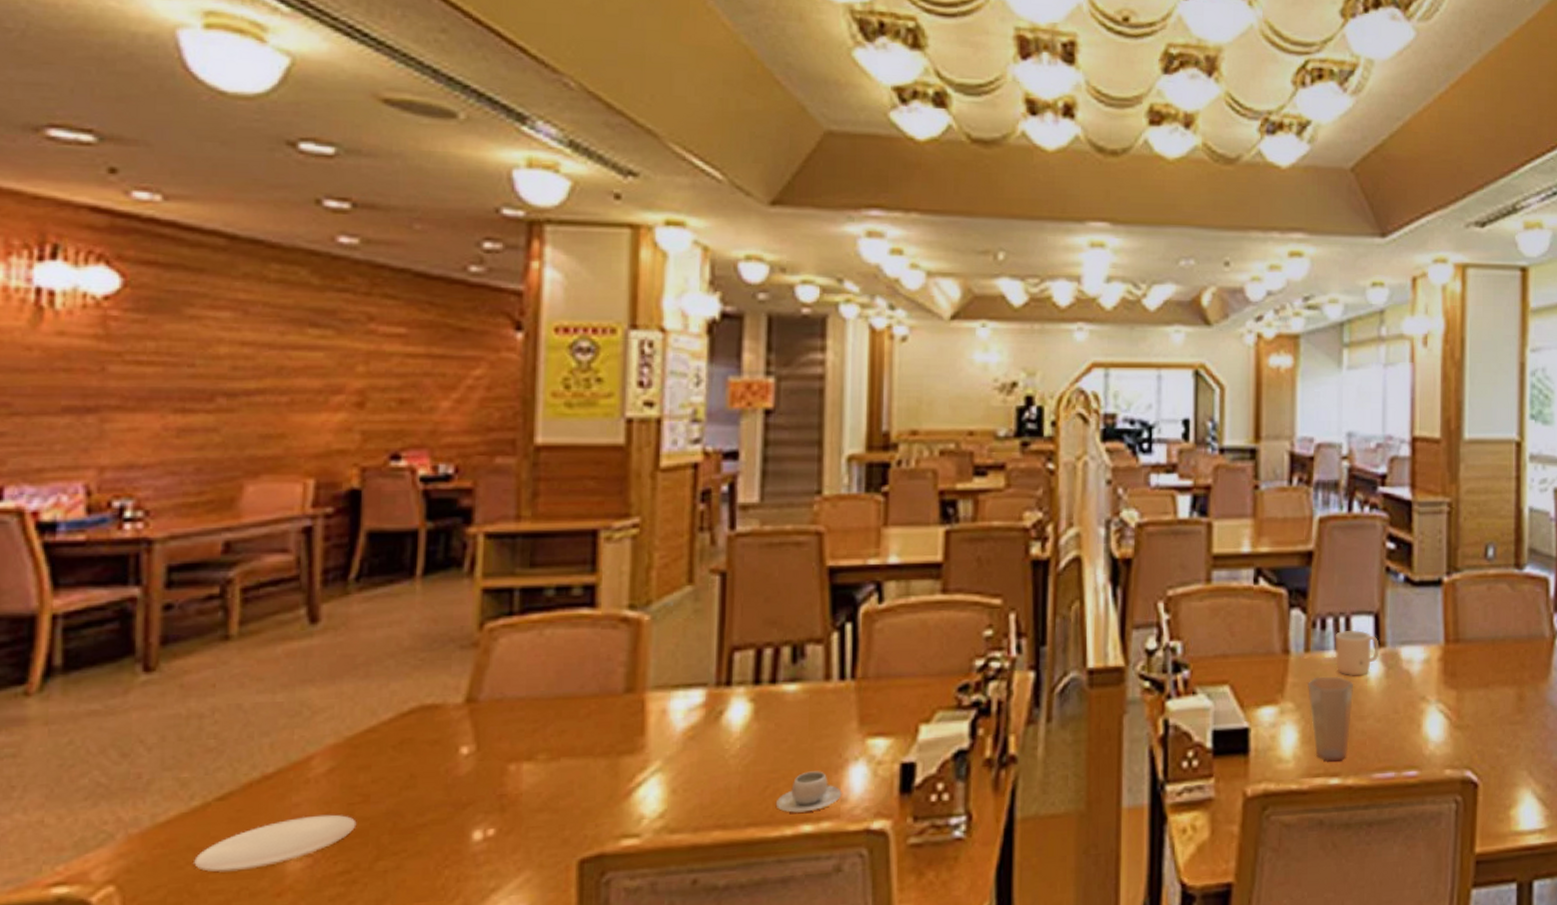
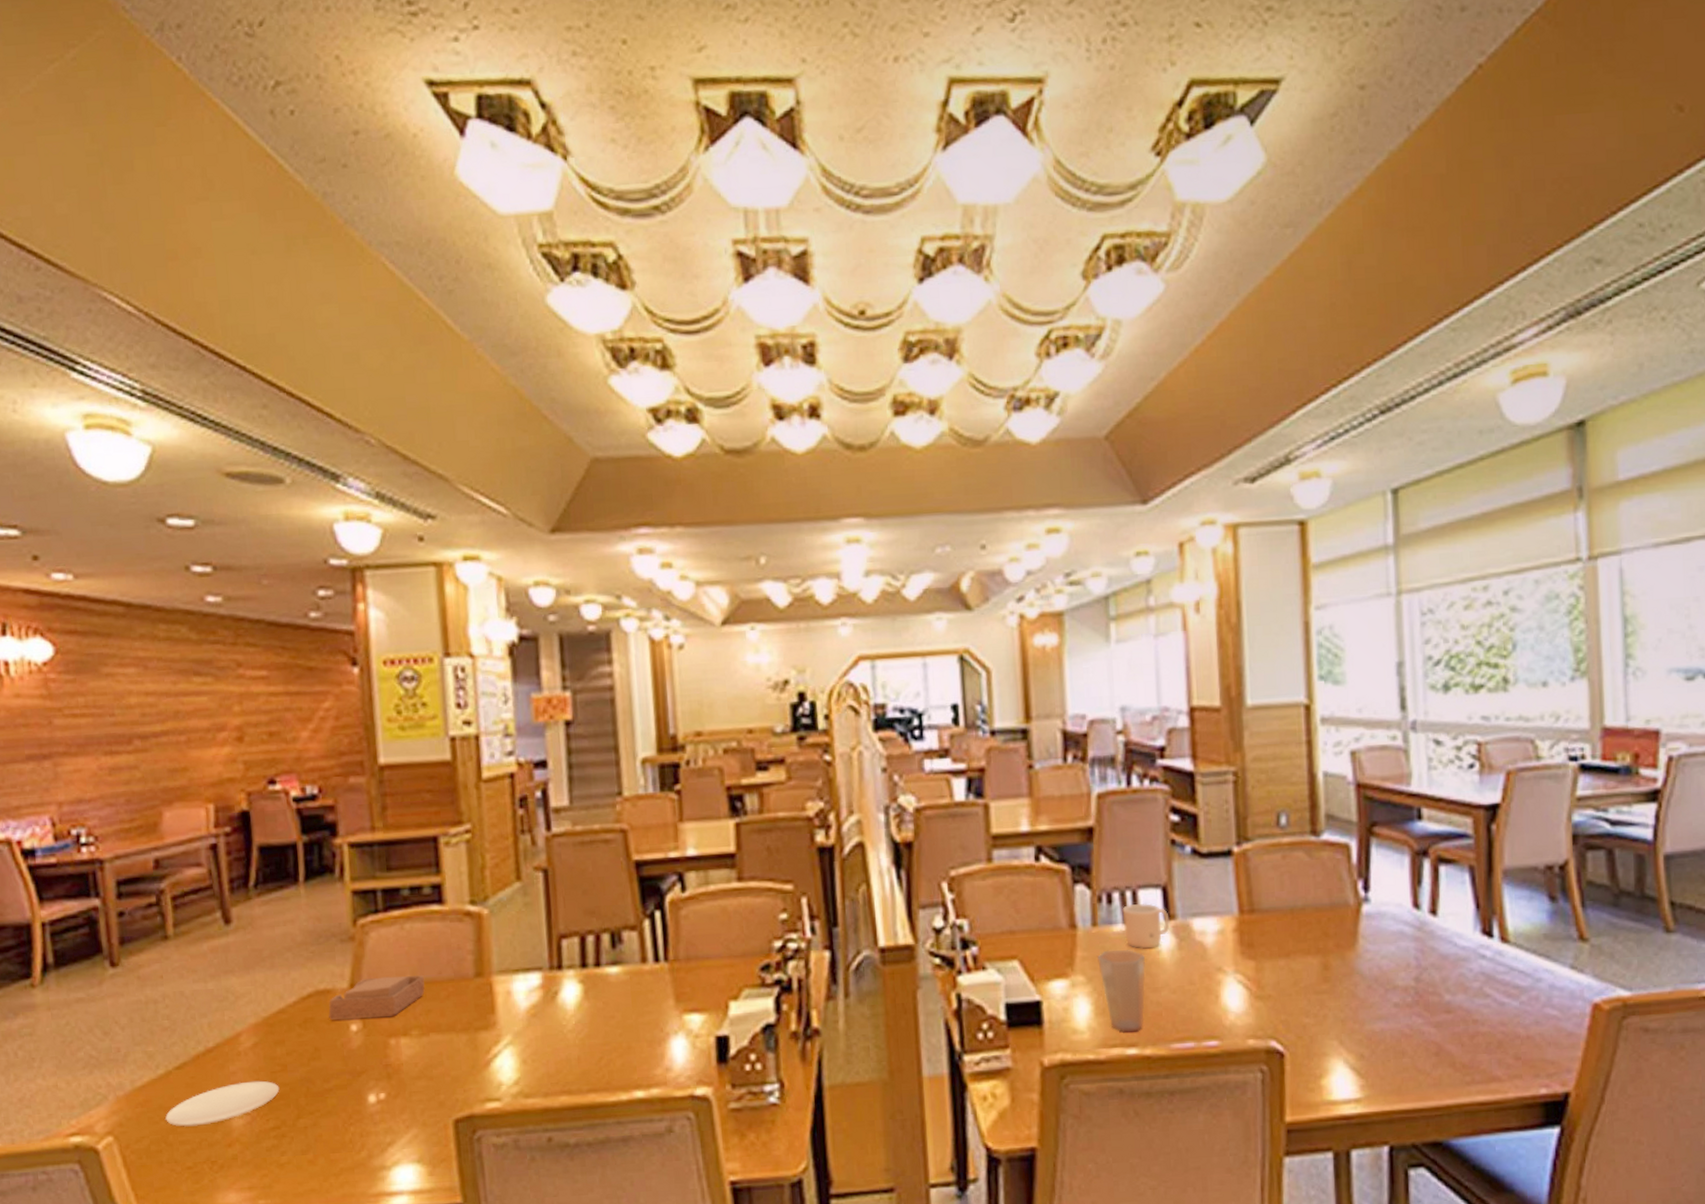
napkin holder: none [433,690,561,742] -> present [328,975,425,1021]
teacup: present [775,771,842,813] -> none [610,1043,667,1081]

